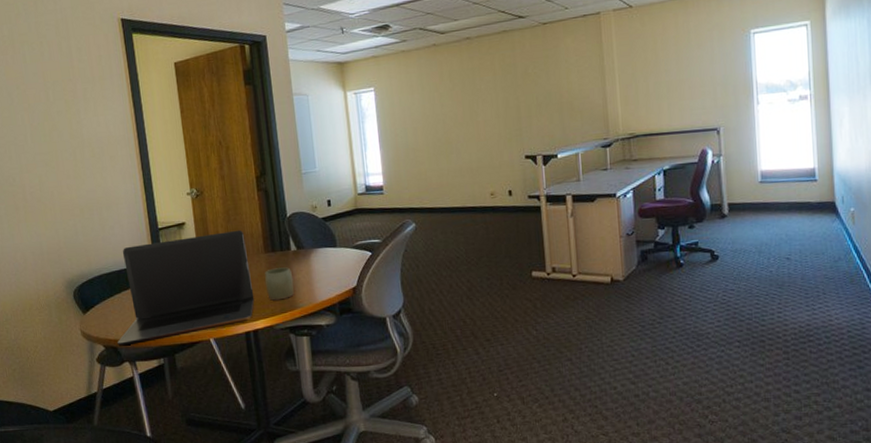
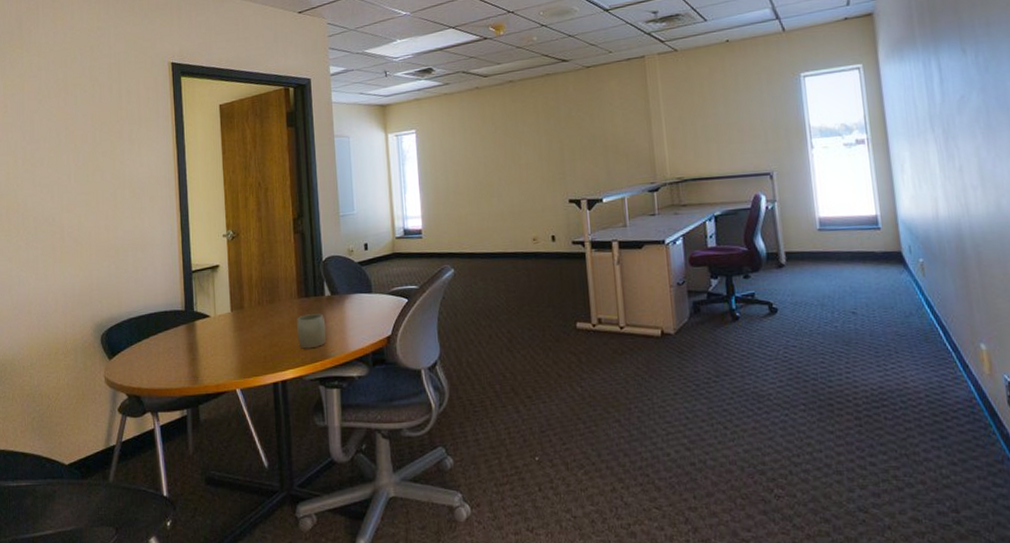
laptop computer: present [117,230,255,346] -> none [141,273,285,395]

